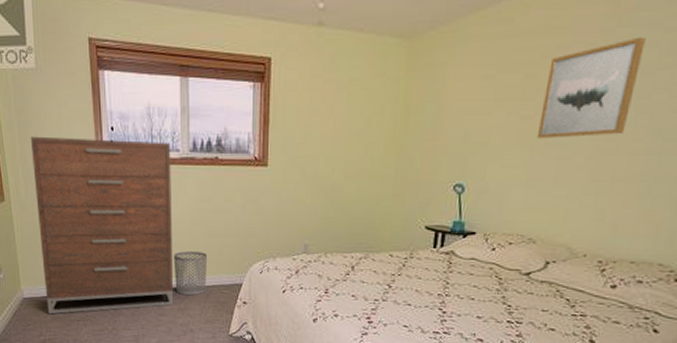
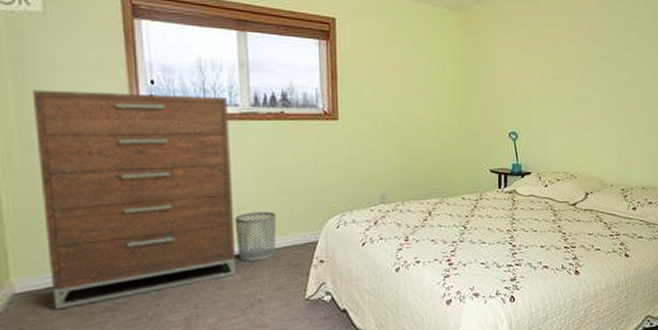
wall art: present [536,36,646,139] -> none [565,21,626,94]

